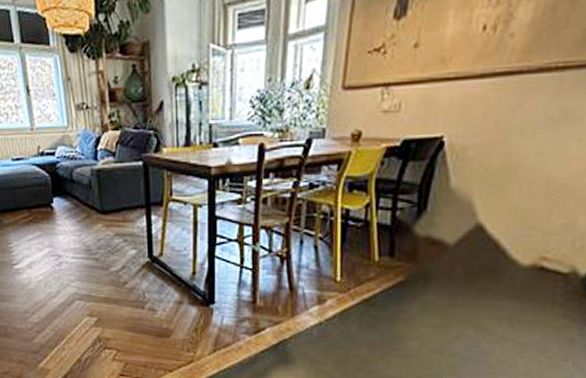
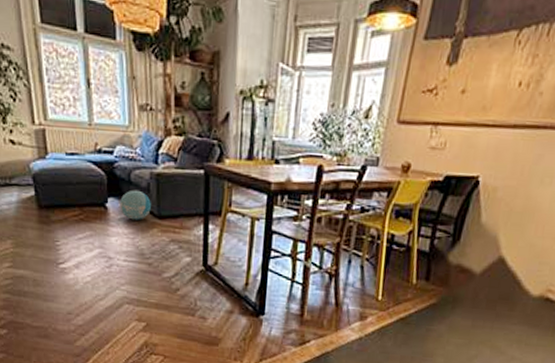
decorative ball: none [64,188,94,217] -> present [120,190,151,220]

